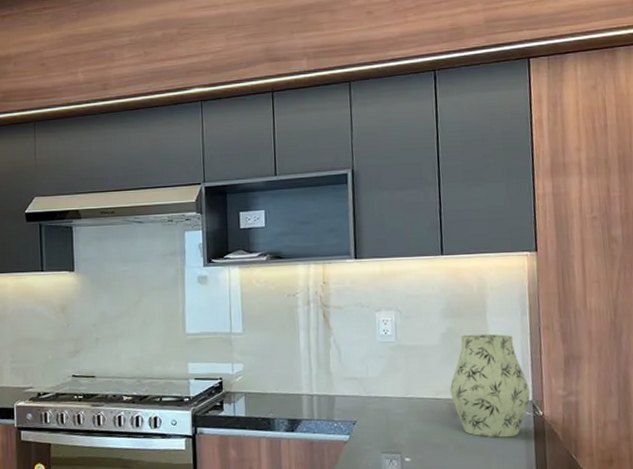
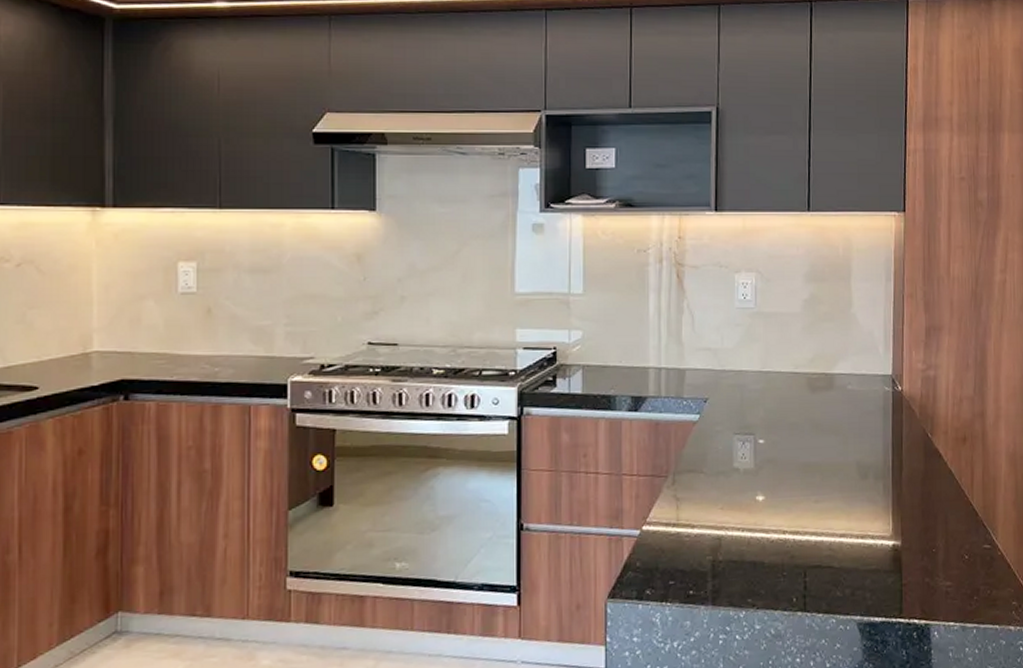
vase: present [450,334,530,438] -> none [810,301,890,416]

